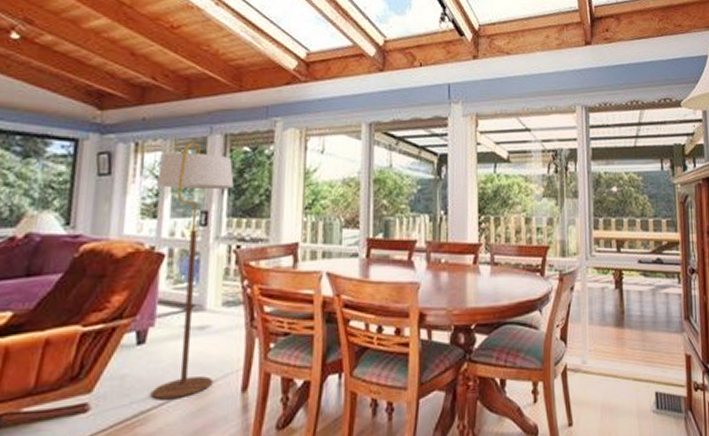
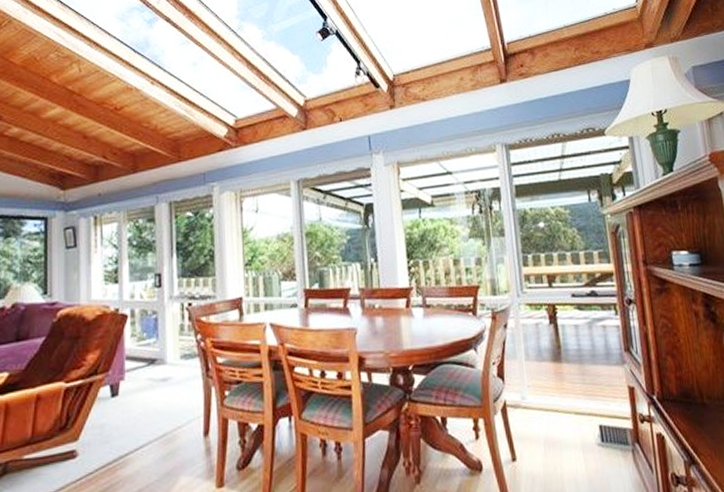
floor lamp: present [150,142,234,400] -> none [116,212,181,446]

